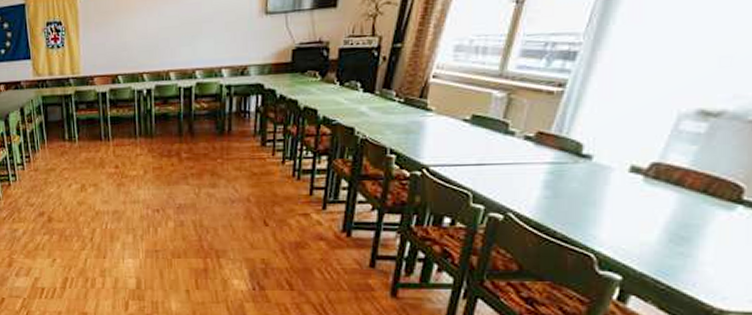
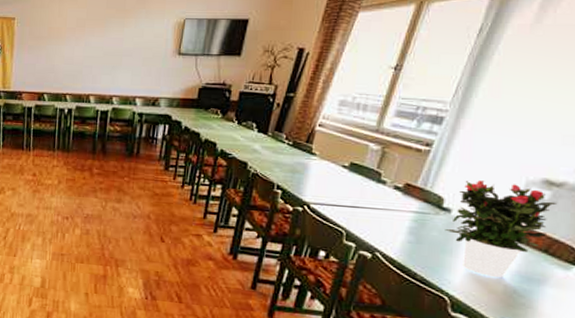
potted flower: none [586,119,715,228] -> present [445,180,556,278]

